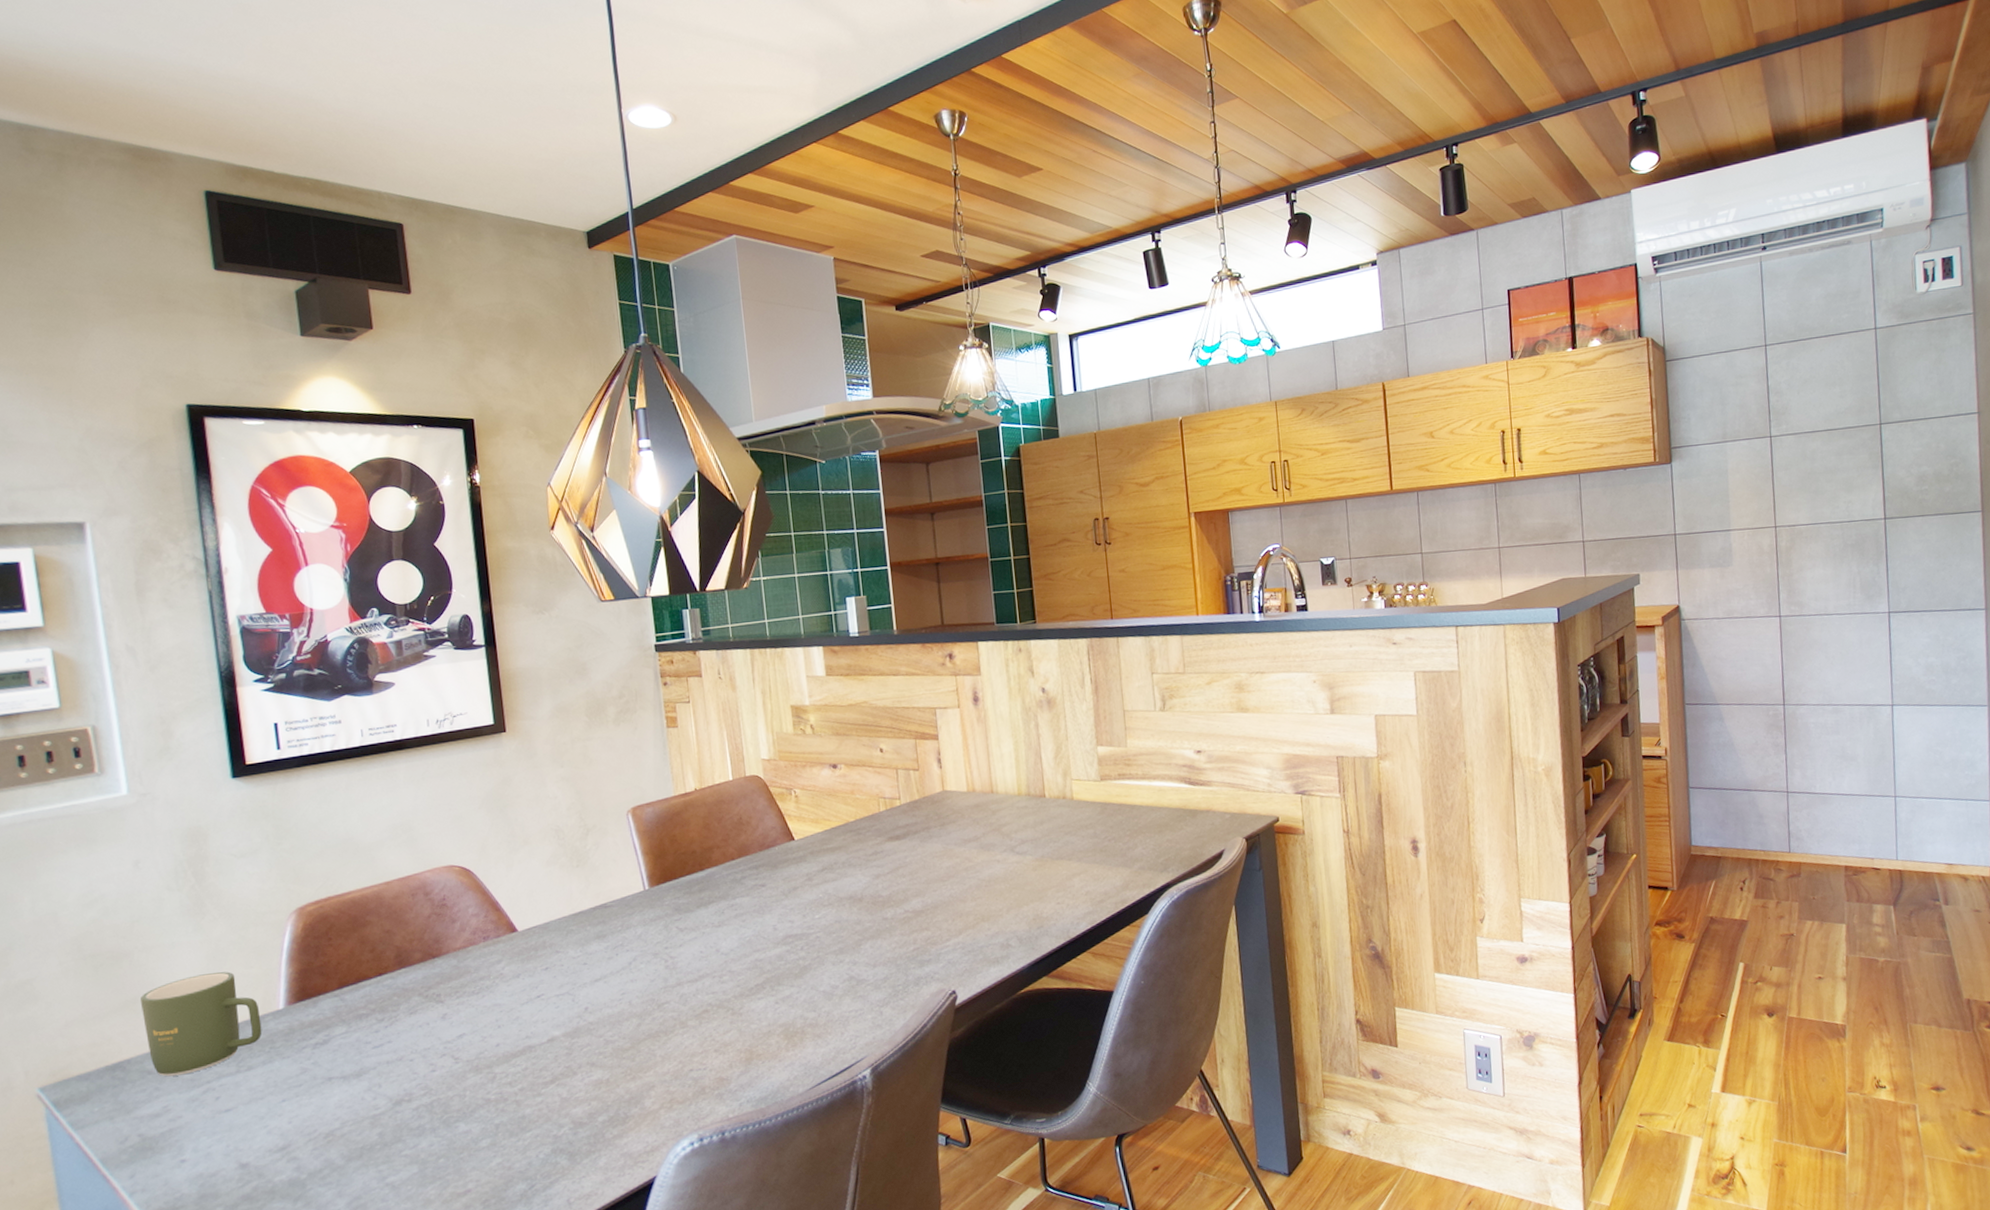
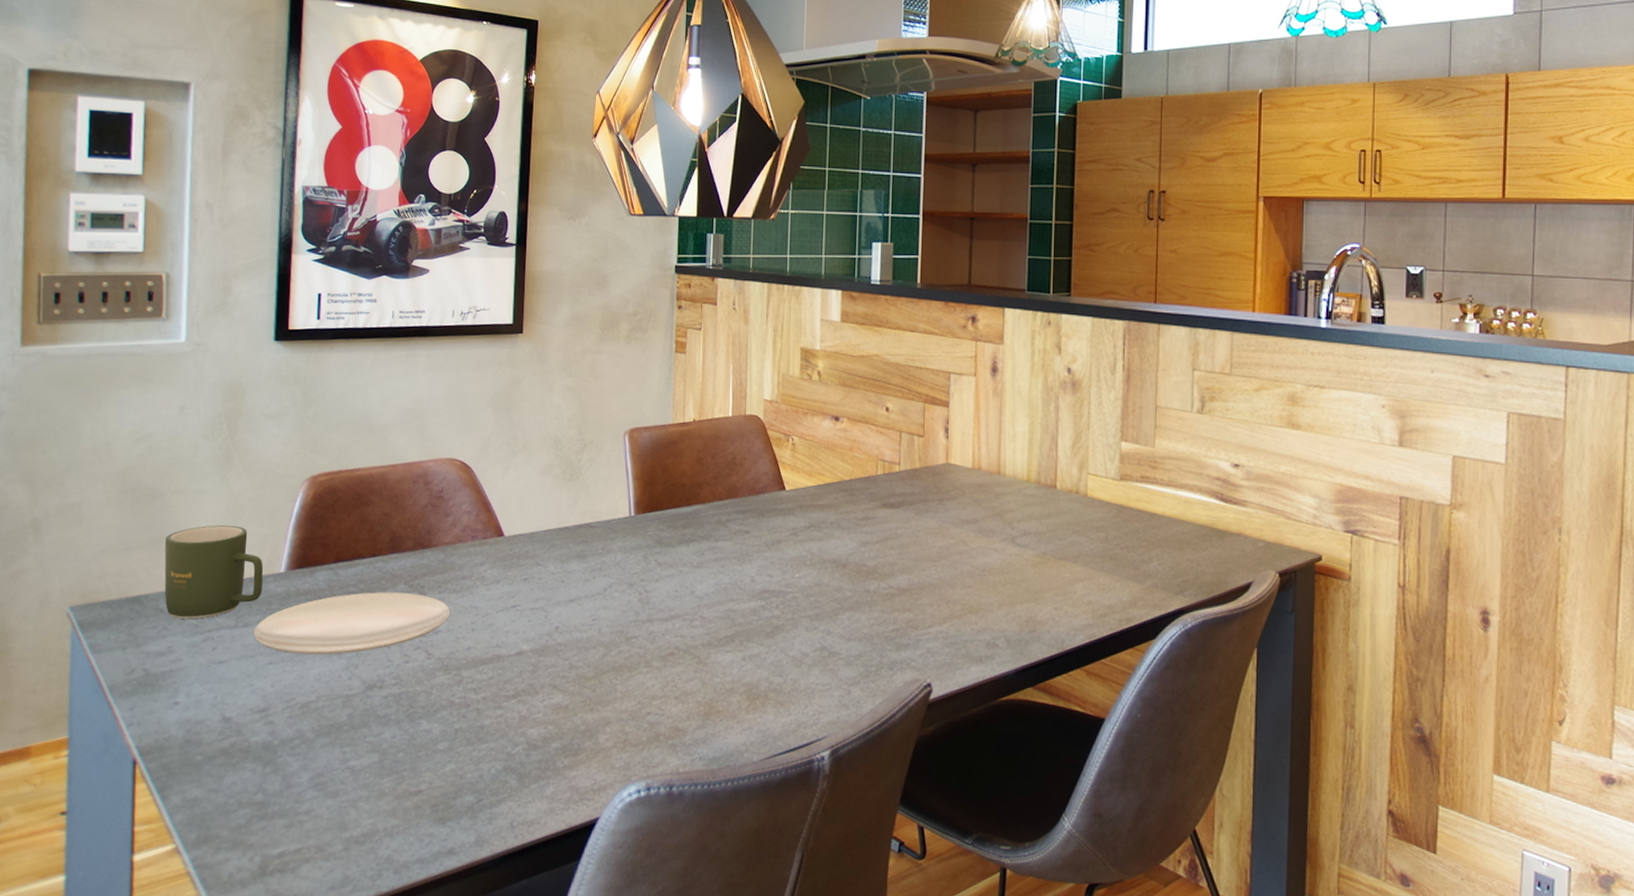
plate: none [259,1003,473,1087] -> present [253,592,451,655]

